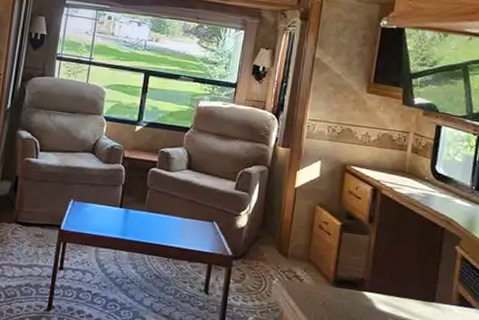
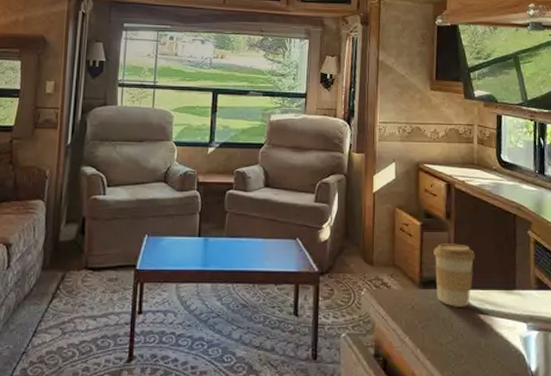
coffee cup: none [350,246,395,311] -> present [433,243,475,307]

